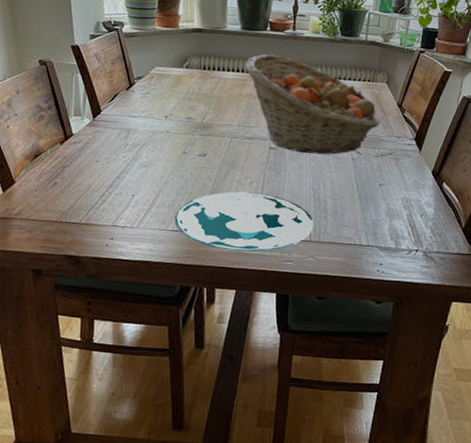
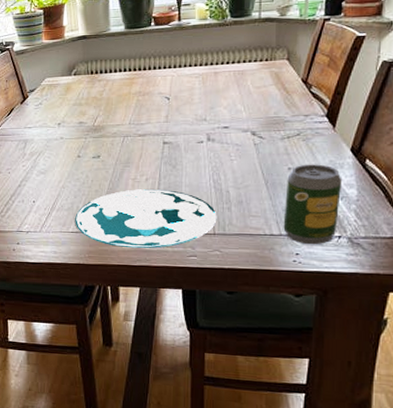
fruit basket: present [245,54,381,155] -> none [132,49,283,145]
soda can: none [371,182,423,257] -> present [283,164,343,245]

